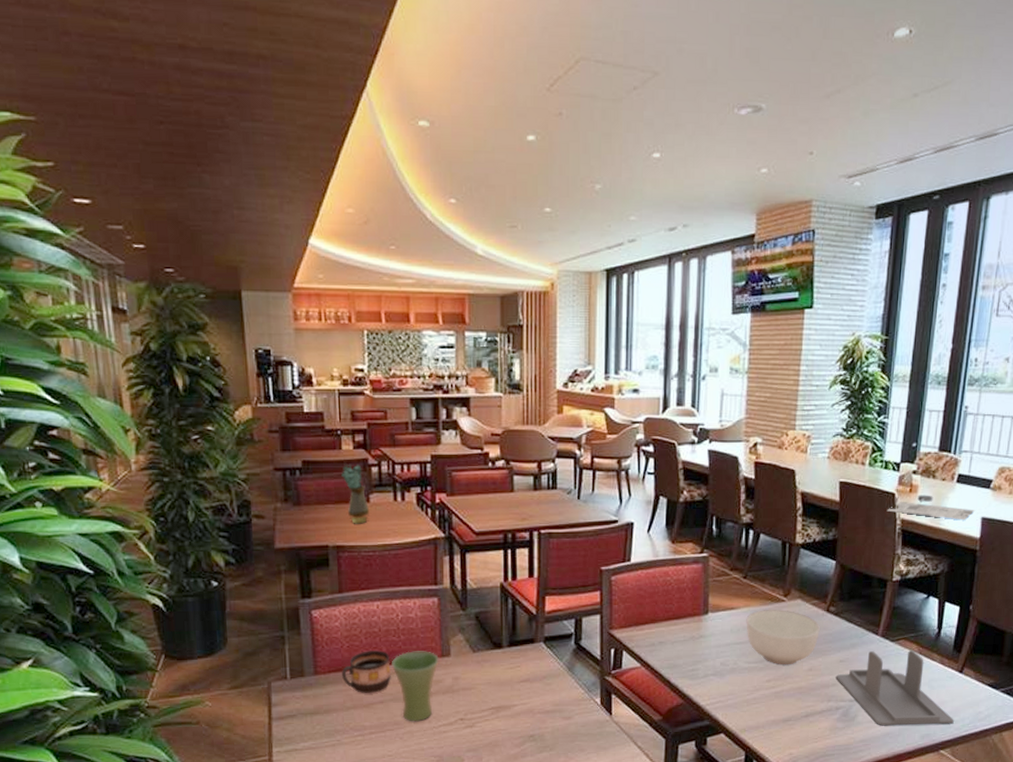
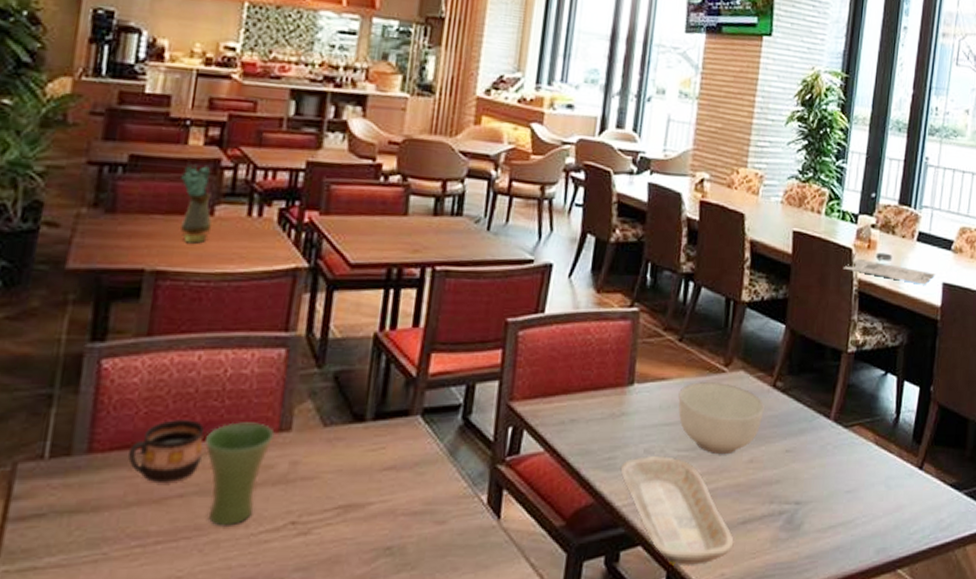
tray: none [702,667,799,747] -> present [620,456,734,565]
napkin holder: present [836,650,954,725] -> none [780,439,913,536]

